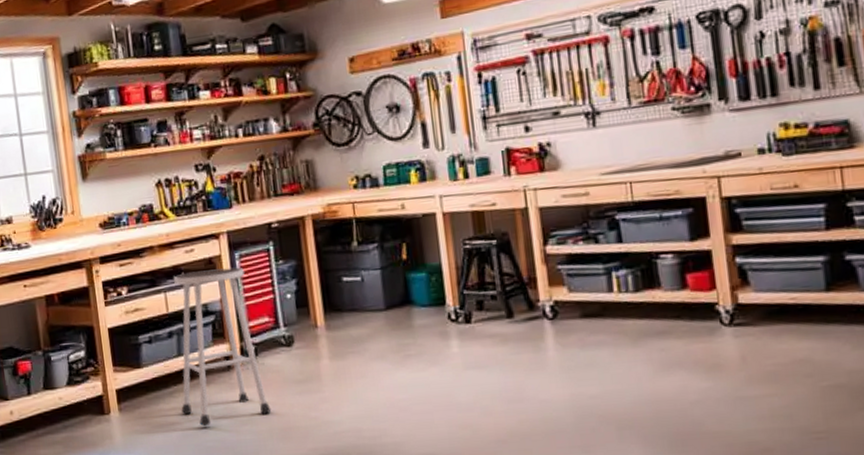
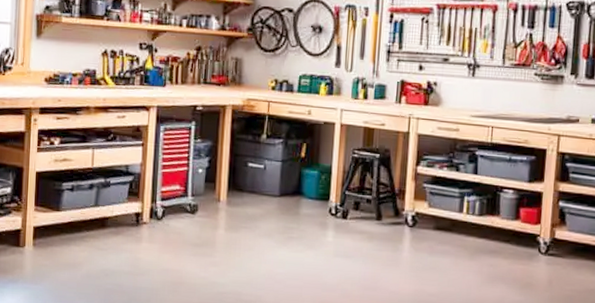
stool: present [173,267,272,426] -> none [89,135,168,270]

